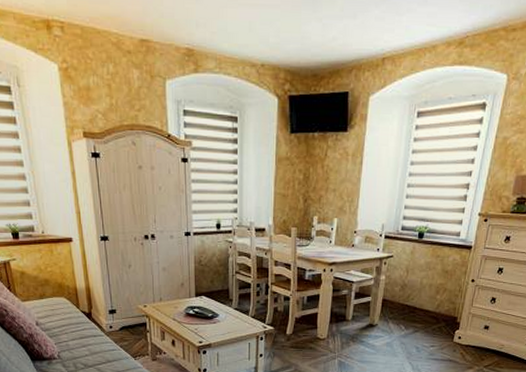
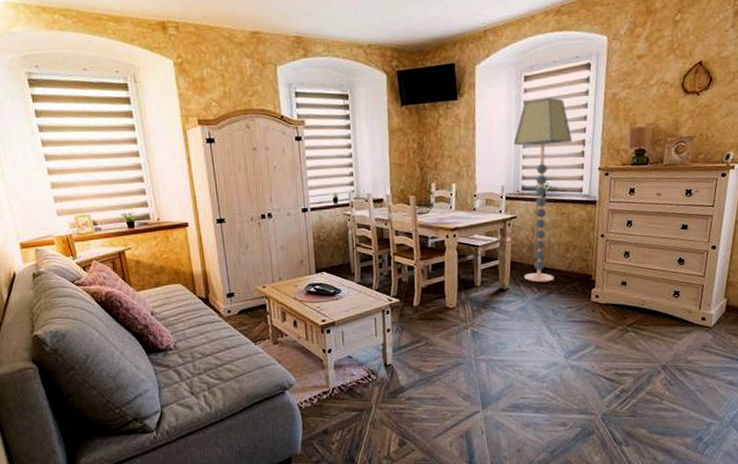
floor lamp: none [393,137,457,321] -> present [513,98,573,283]

